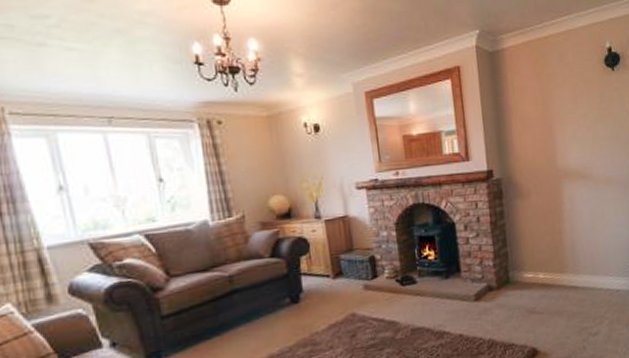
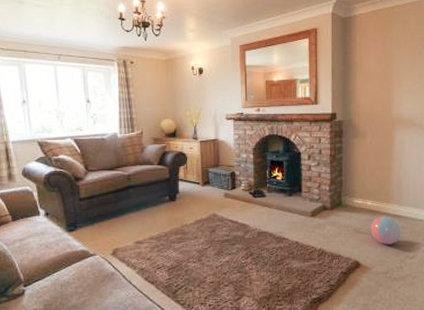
ball: none [545,288,582,324] -> present [370,216,403,245]

